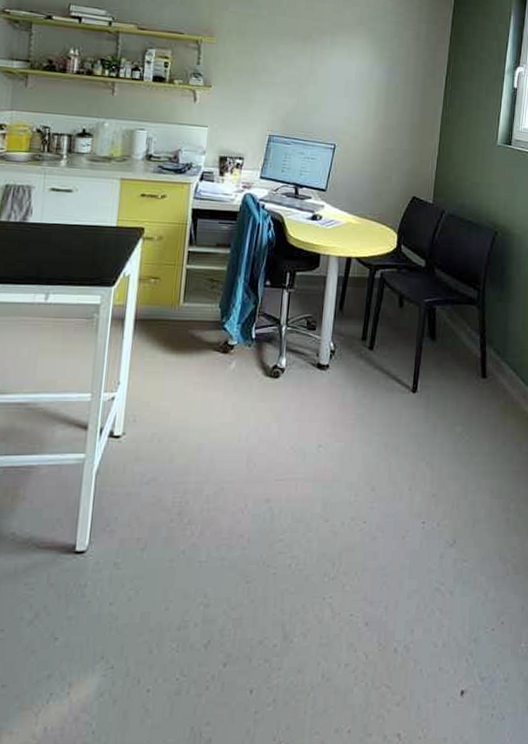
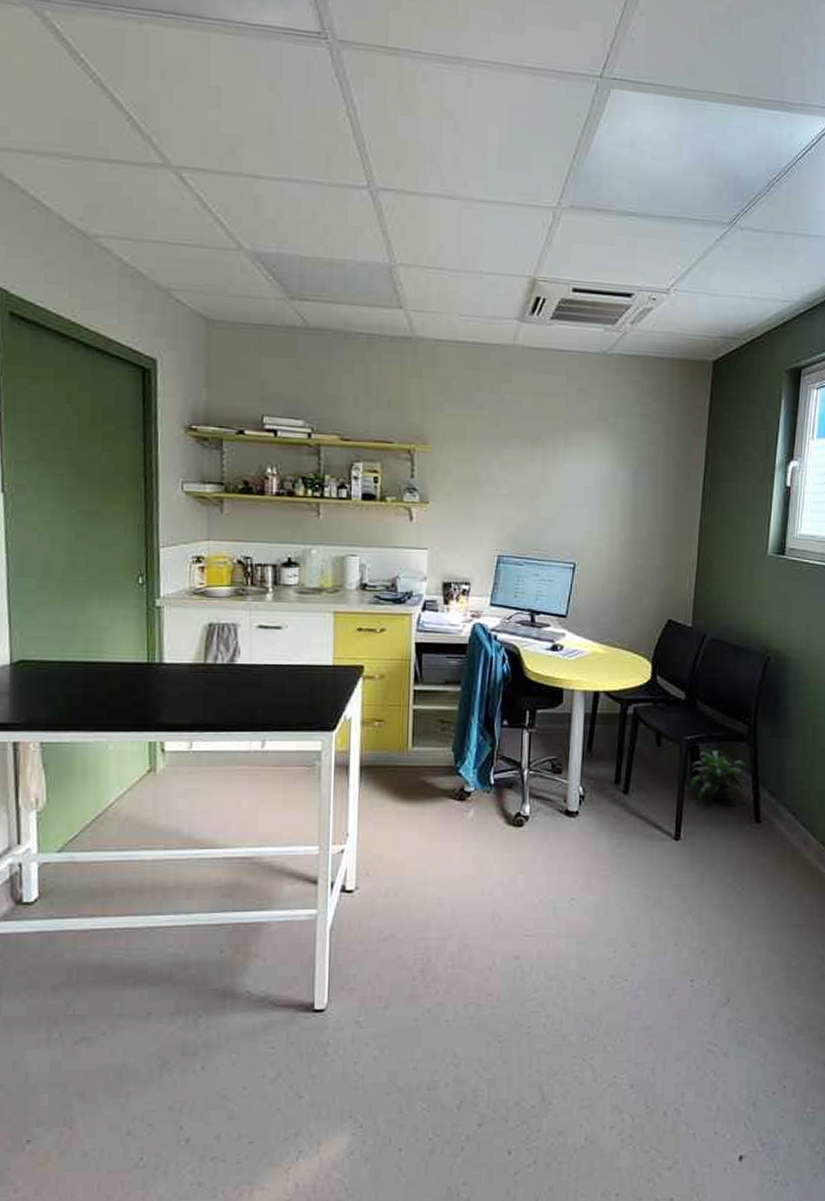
potted plant: none [426,312,480,361] -> present [689,750,753,804]

